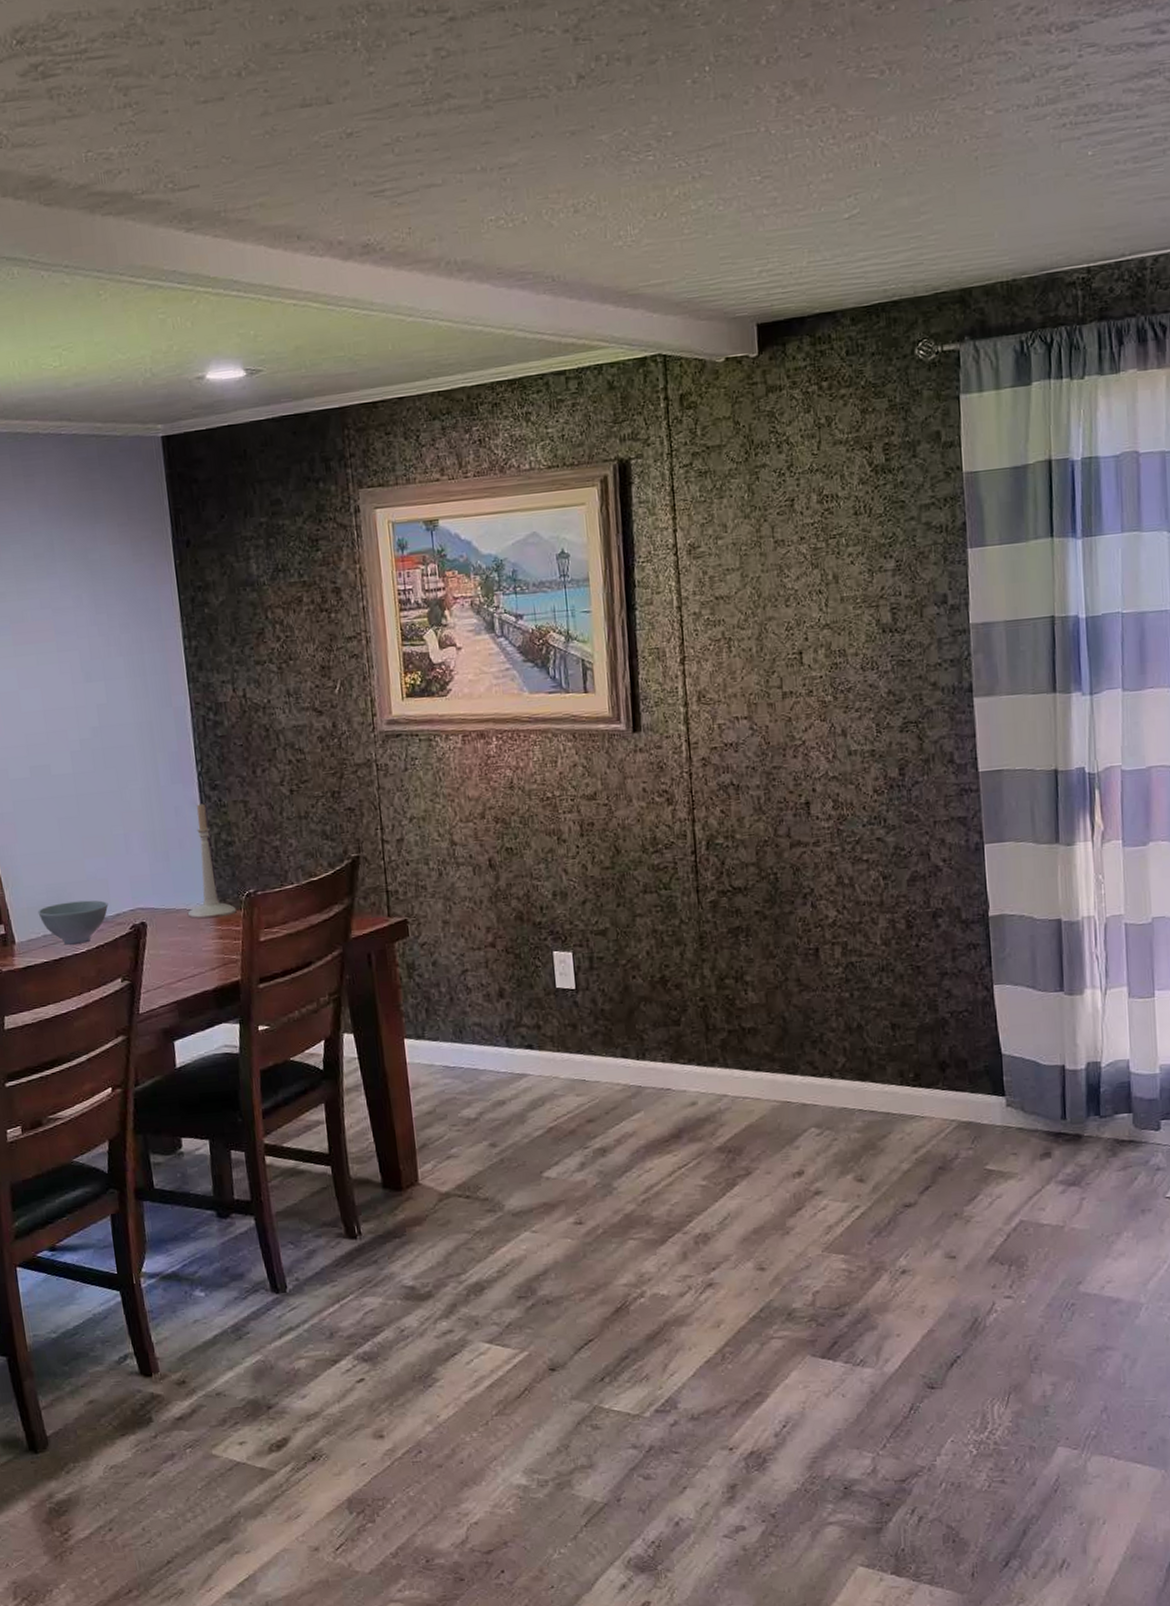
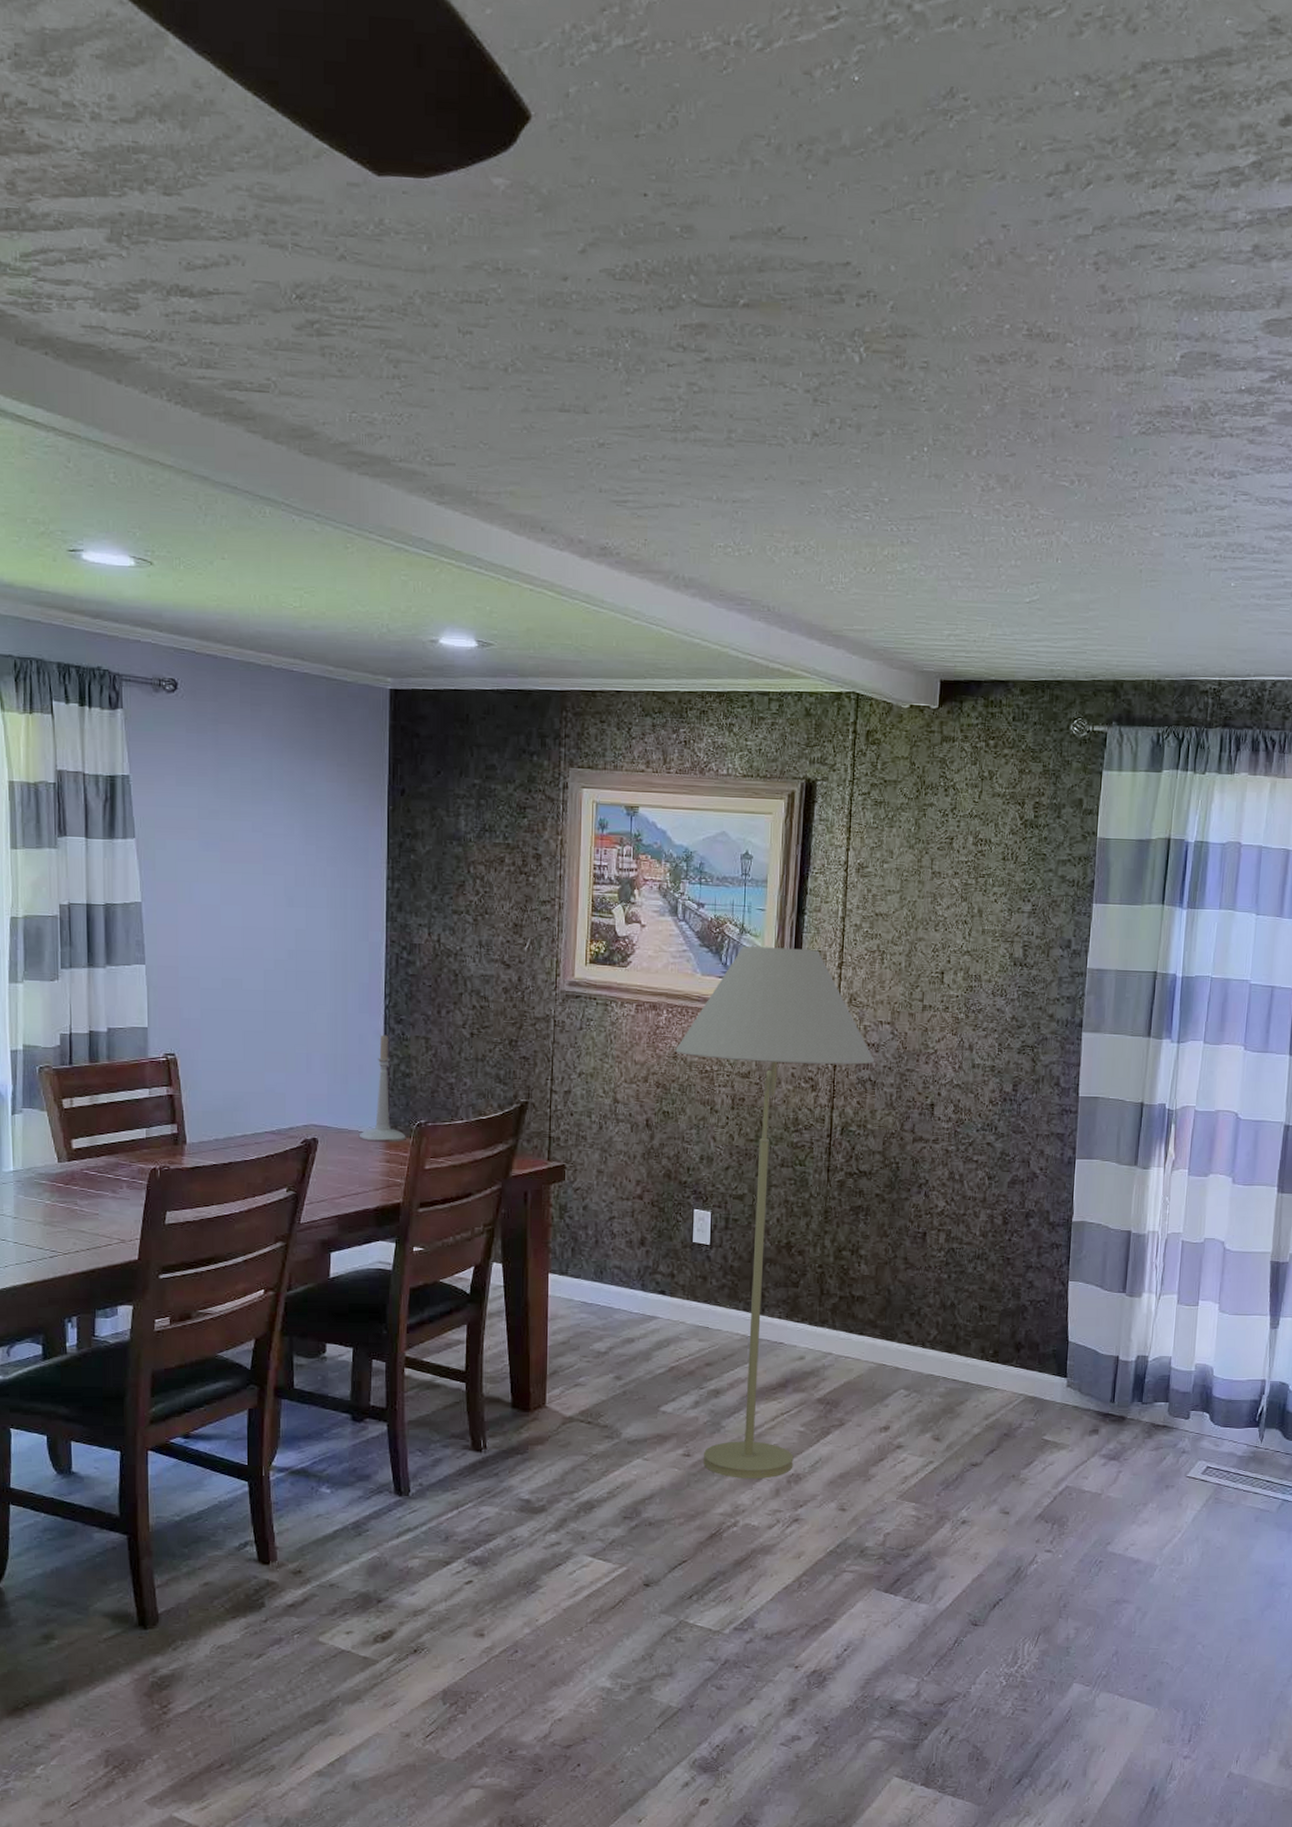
bowl: present [38,900,109,945] -> none [212,1110,283,1151]
floor lamp: none [511,647,736,1244] -> present [675,946,875,1479]

